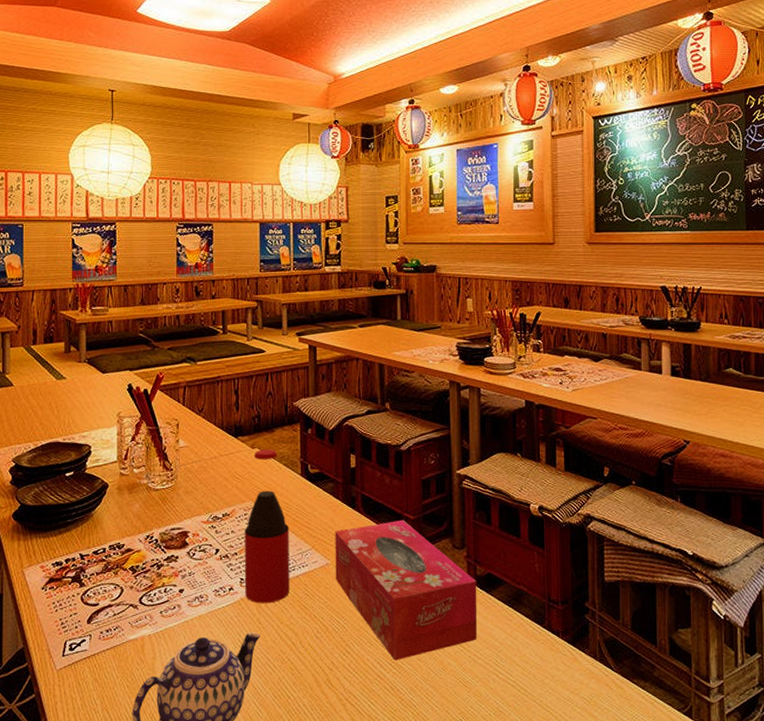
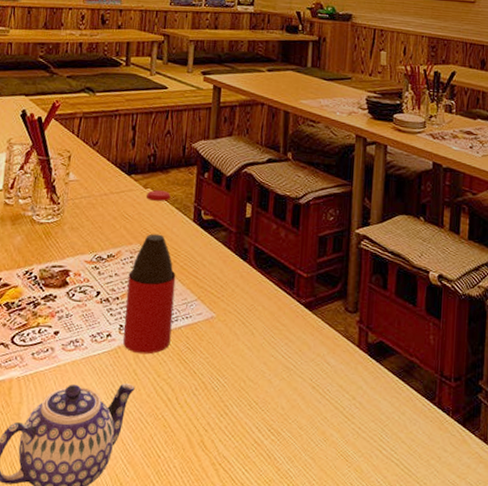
tissue box: present [335,519,477,661] -> none [219,276,368,427]

